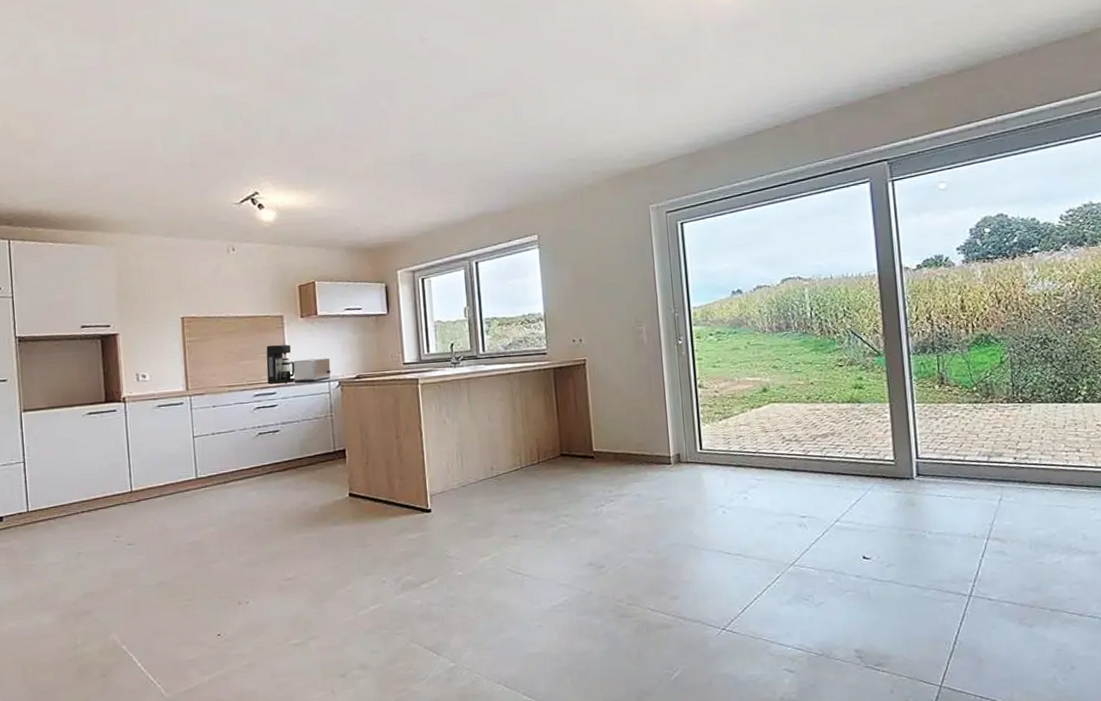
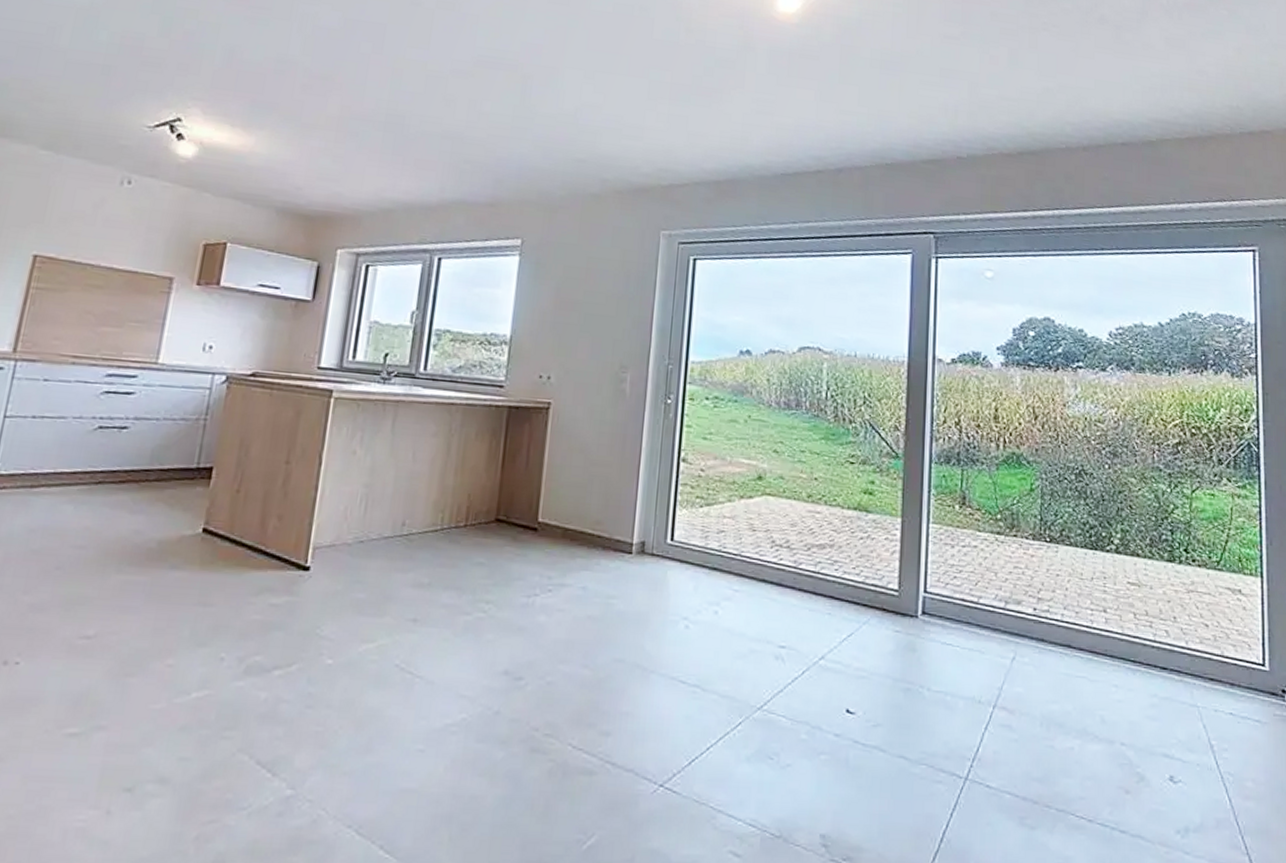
coffee maker: present [266,344,295,384] -> none [129,312,175,367]
toaster: present [293,357,331,383] -> none [166,338,223,371]

